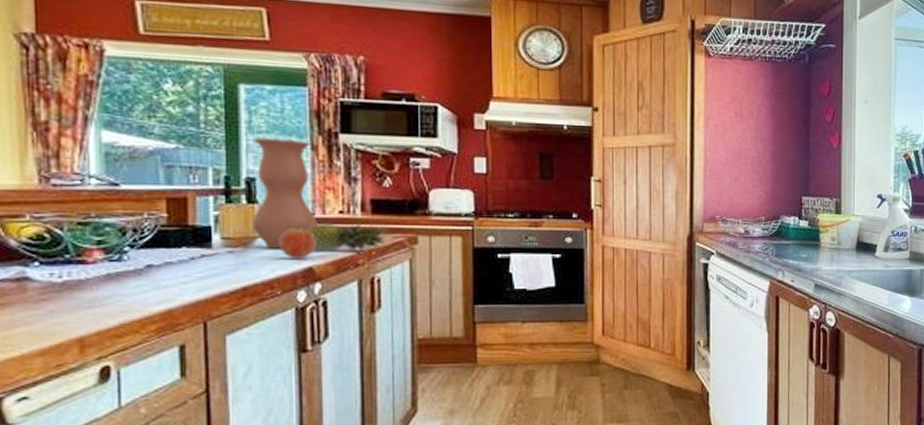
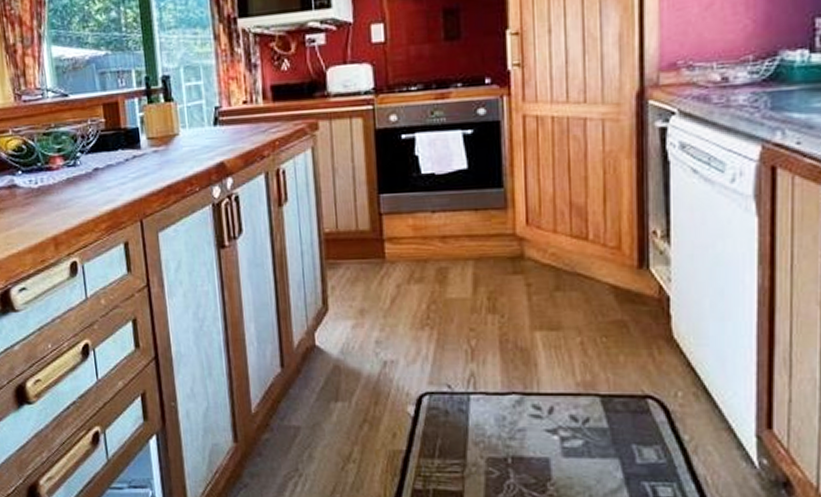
vase: present [251,138,319,249] -> none [164,31,226,146]
fruit: present [279,224,316,258] -> none [193,119,225,154]
fruit: present [306,223,388,252] -> none [216,112,290,146]

